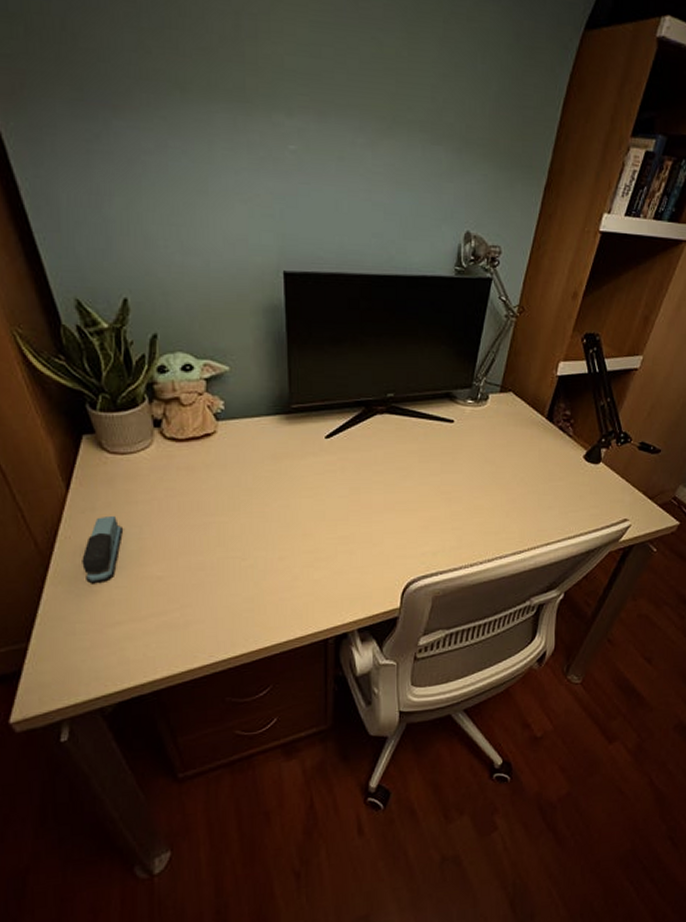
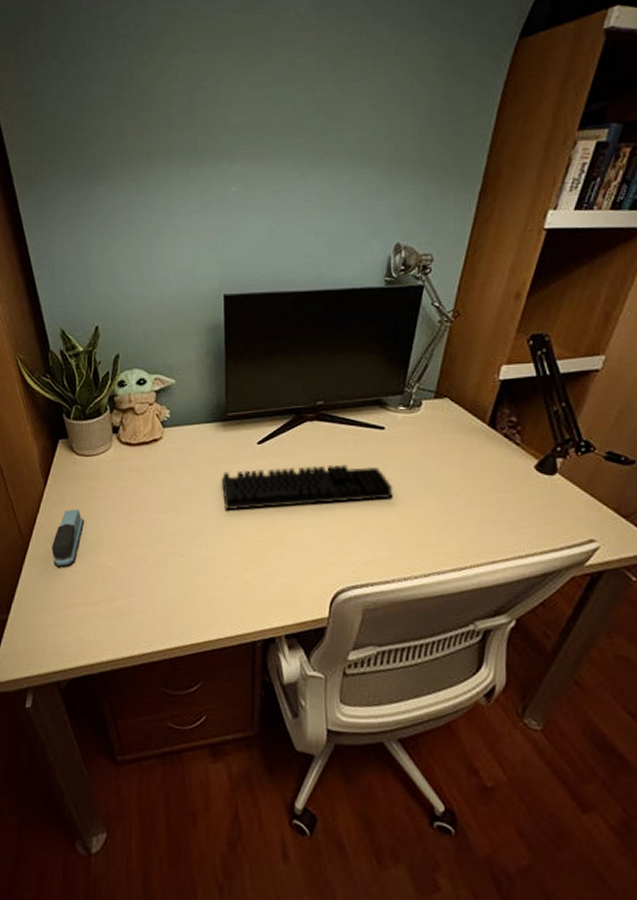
keyboard: none [286,458,463,509] -> present [221,464,395,511]

